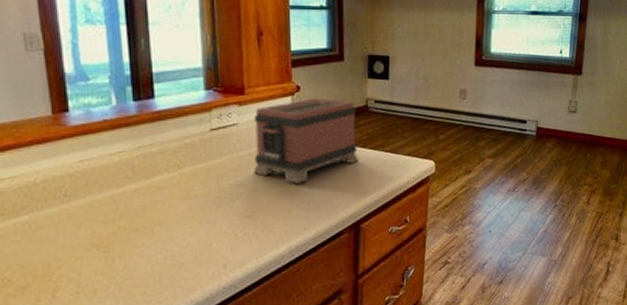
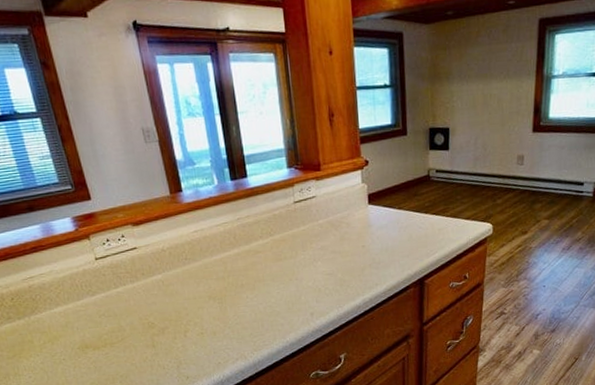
toaster: present [253,98,359,184] -> none [329,170,423,246]

